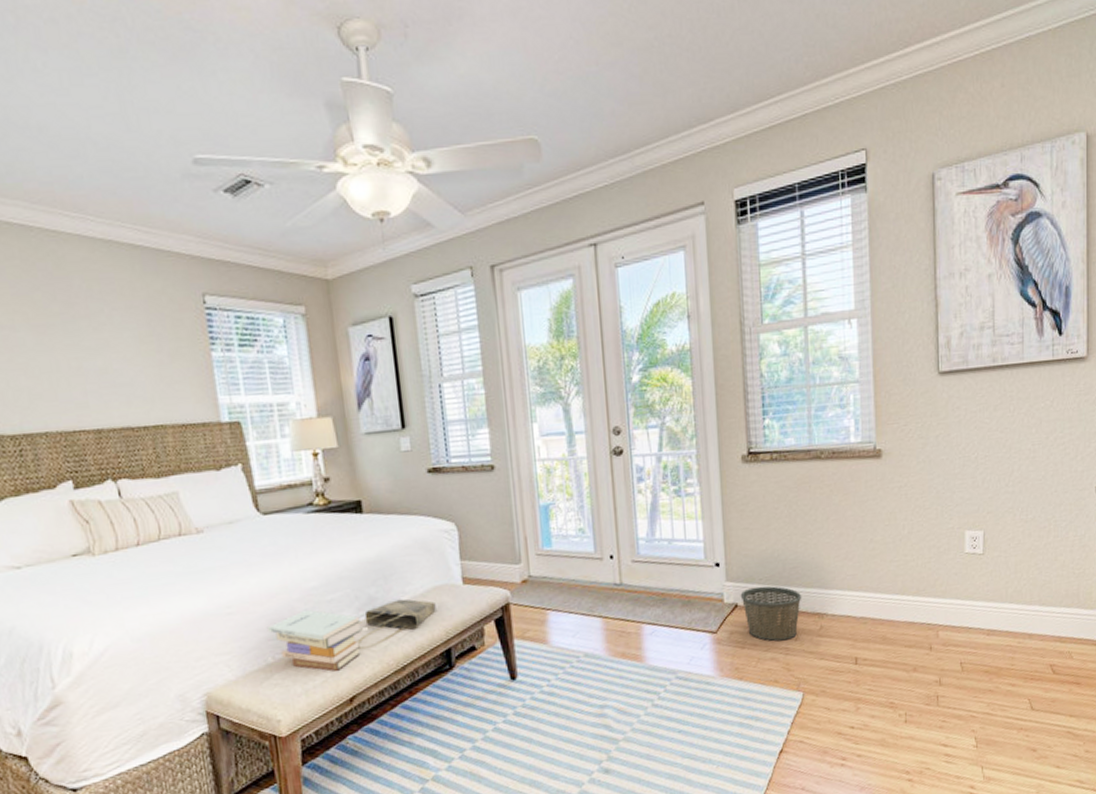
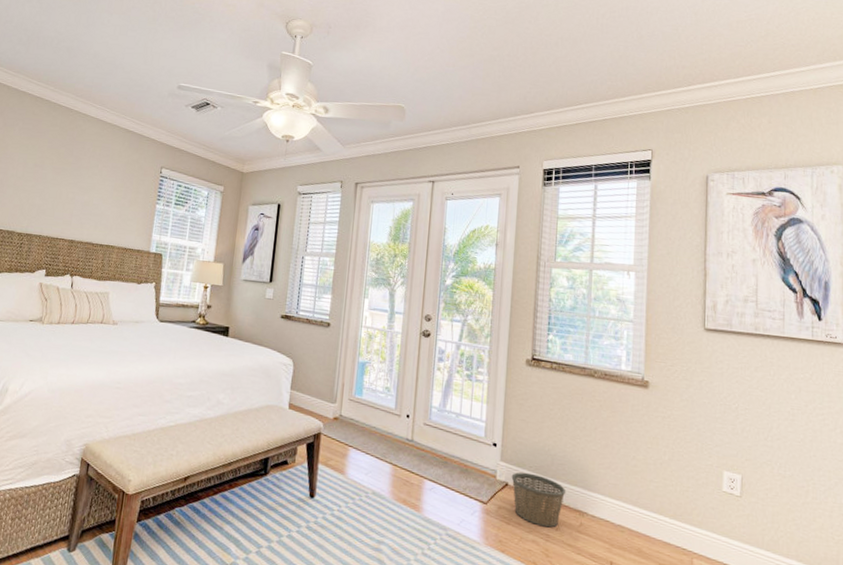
books: present [266,609,362,671] -> none [140,398,207,453]
tote bag: present [358,599,436,649] -> none [201,408,265,441]

